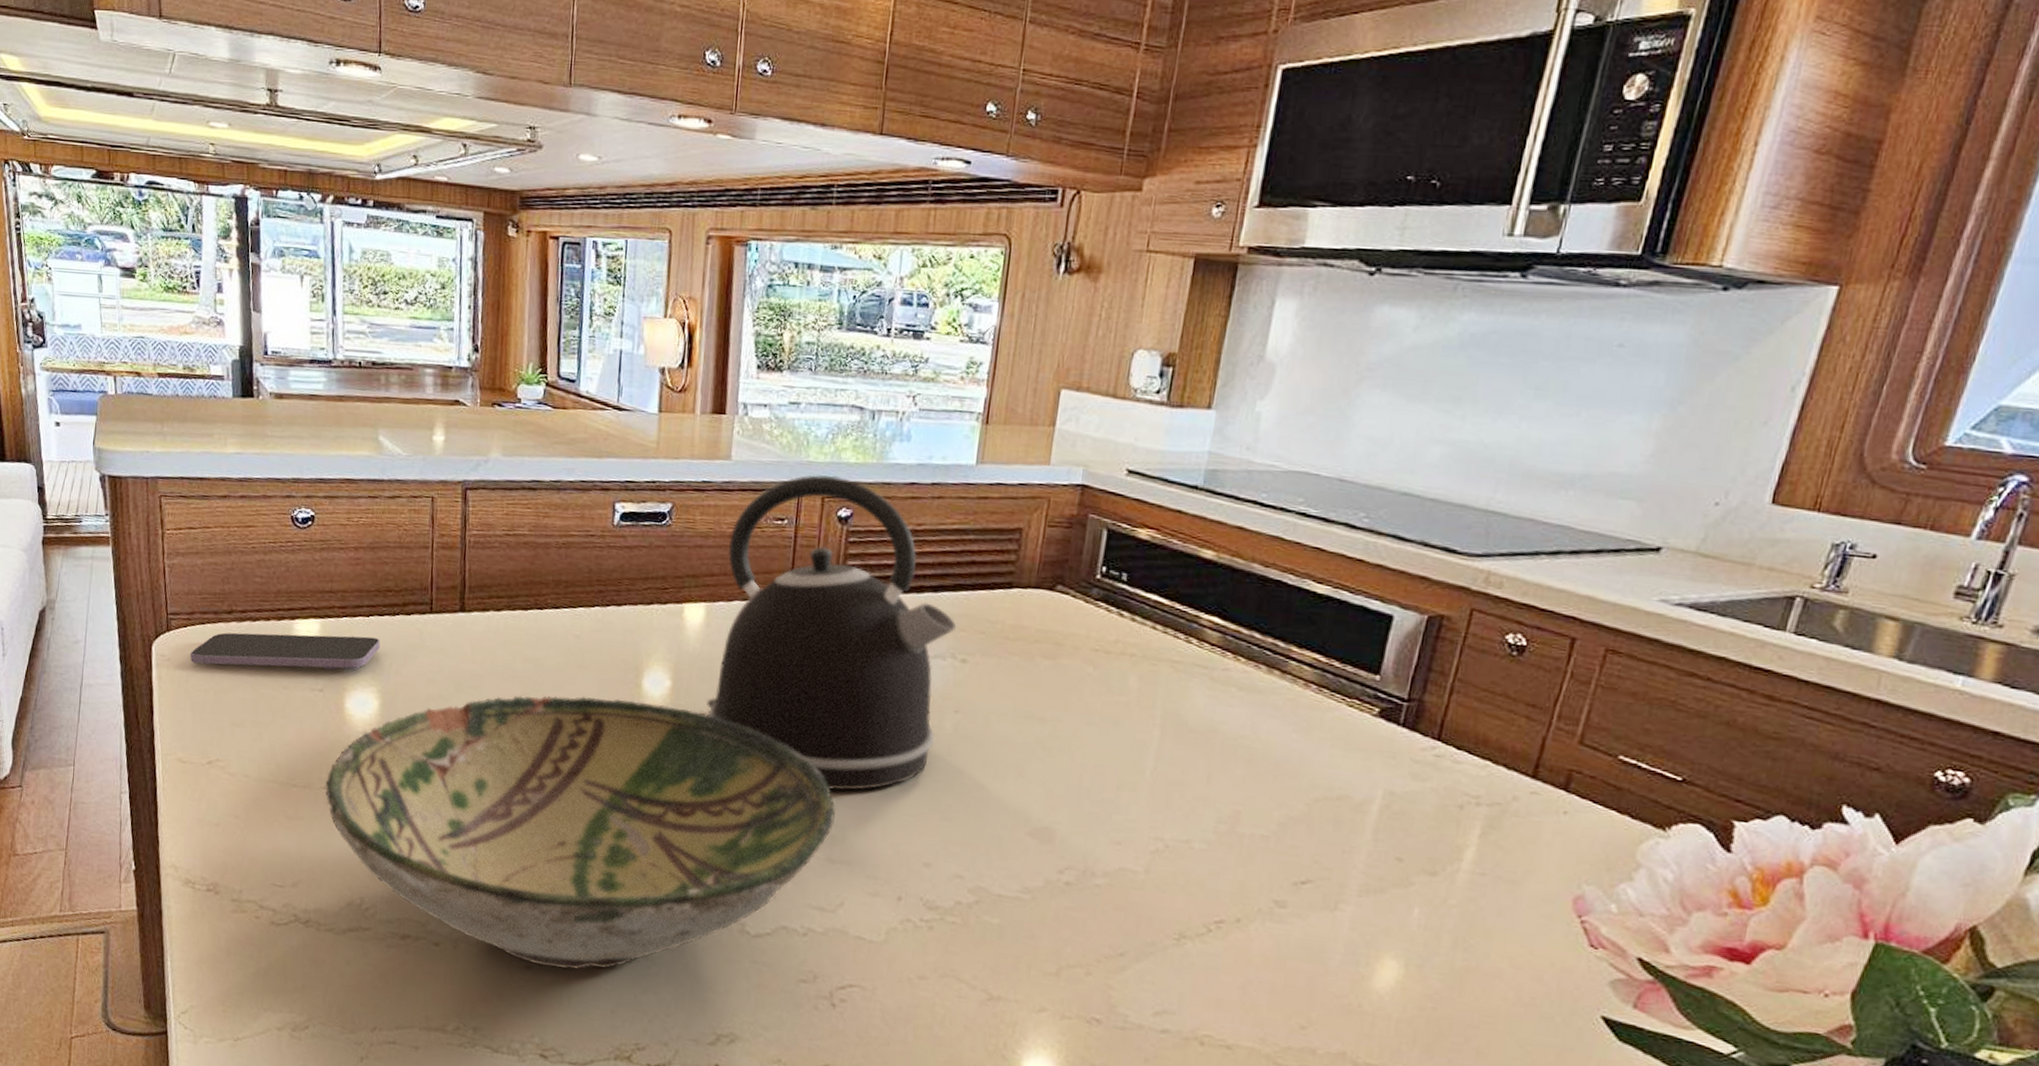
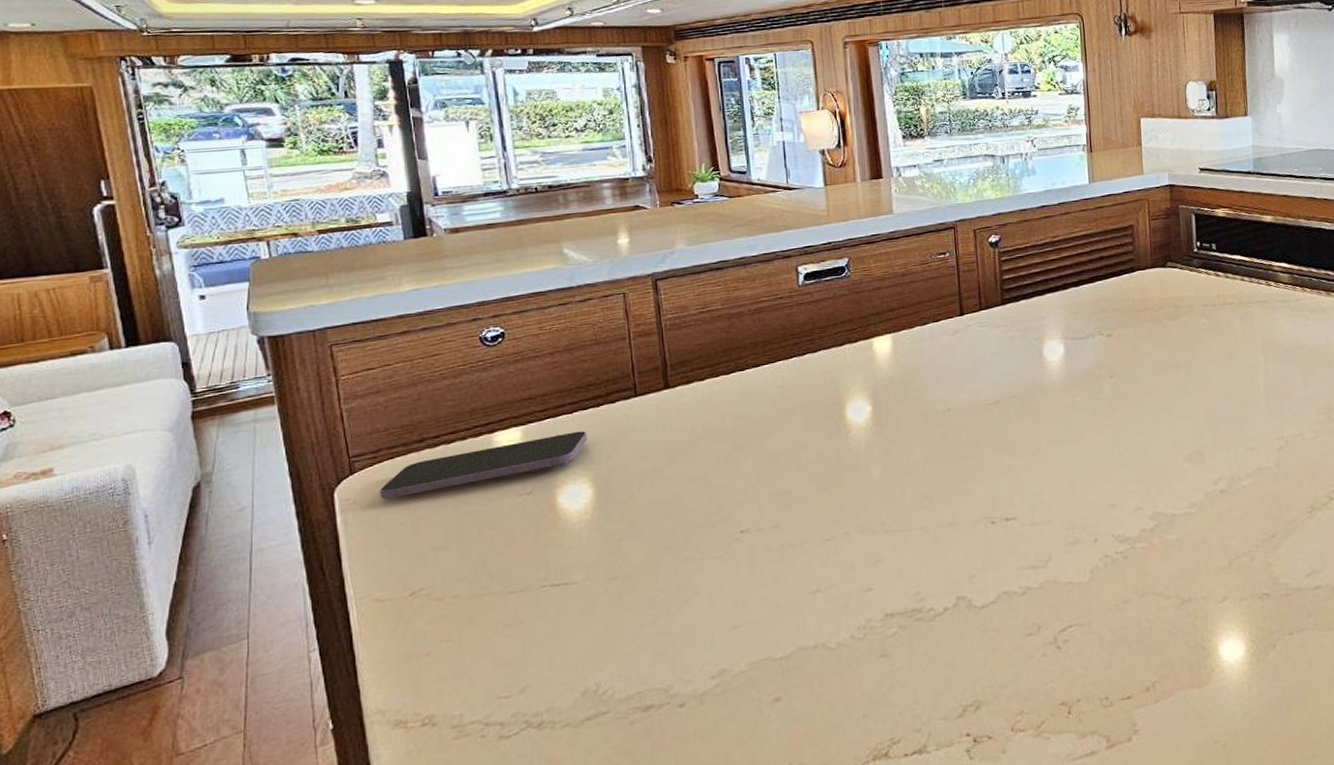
bowl: present [325,695,835,970] -> none [544,426,1031,695]
kettle: present [707,474,957,791] -> none [902,211,1099,465]

